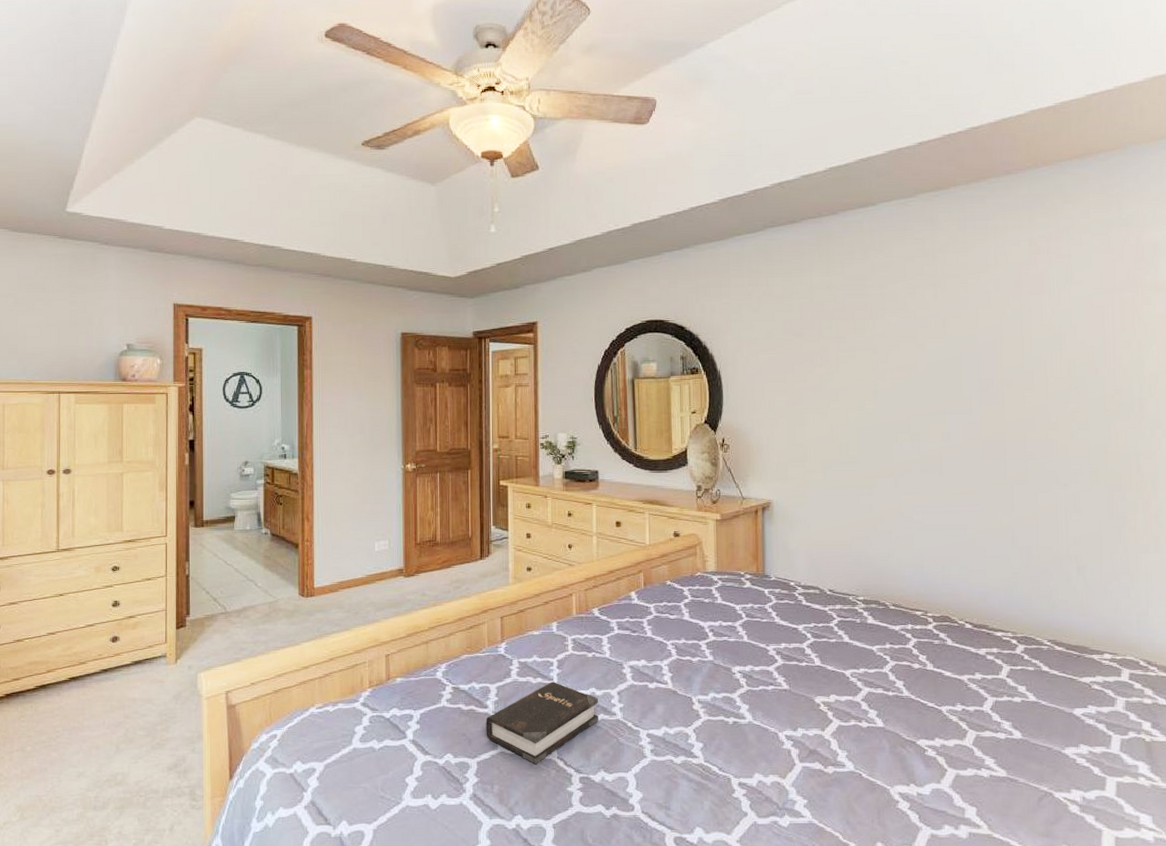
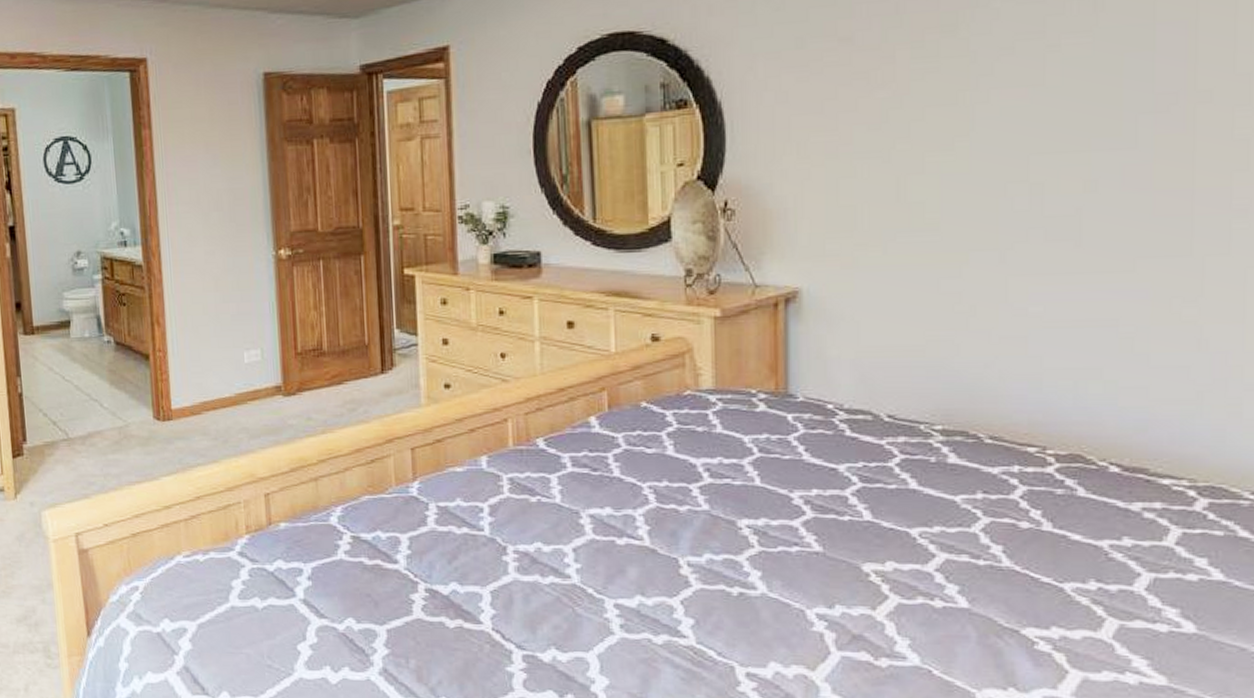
hardback book: present [486,682,599,765] -> none [396,533,547,636]

